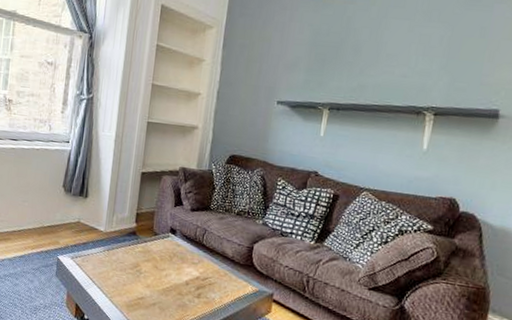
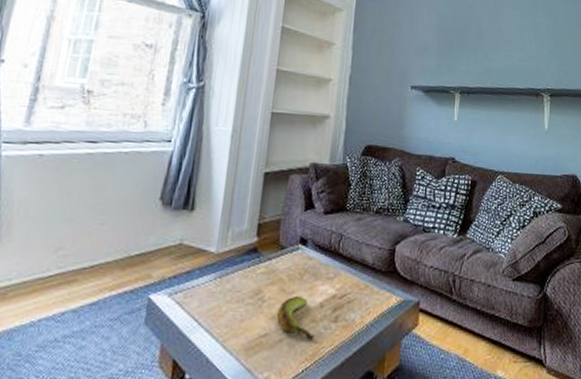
banana: none [151,272,181,308] -> present [277,295,315,340]

